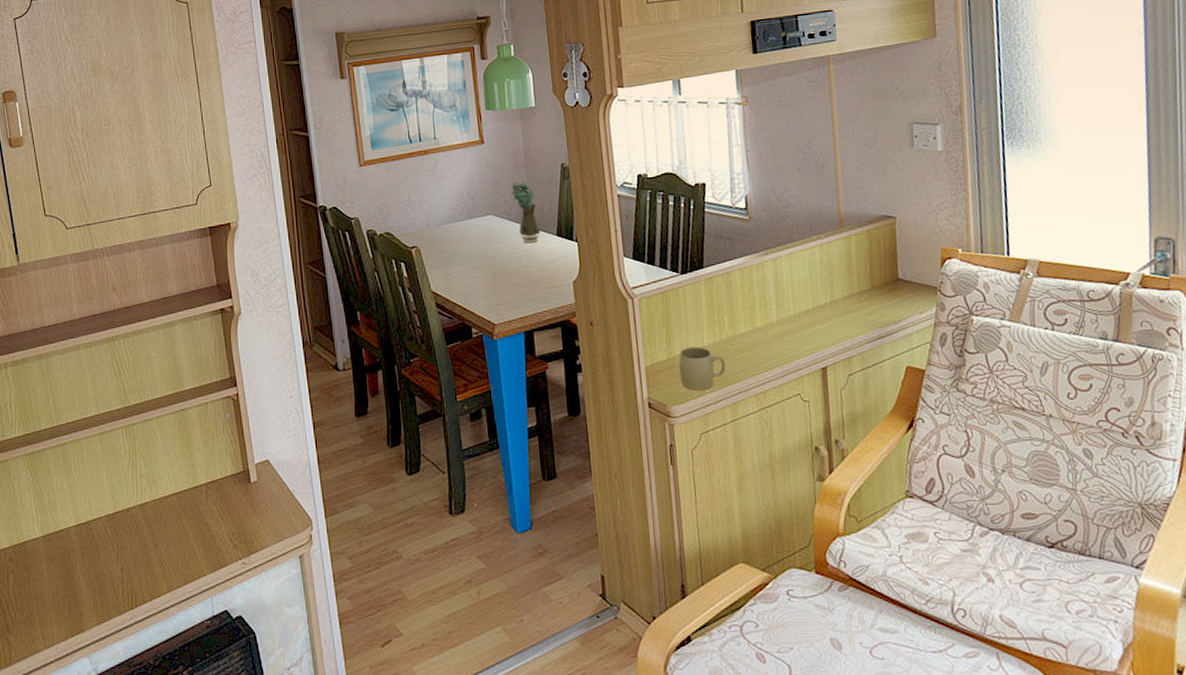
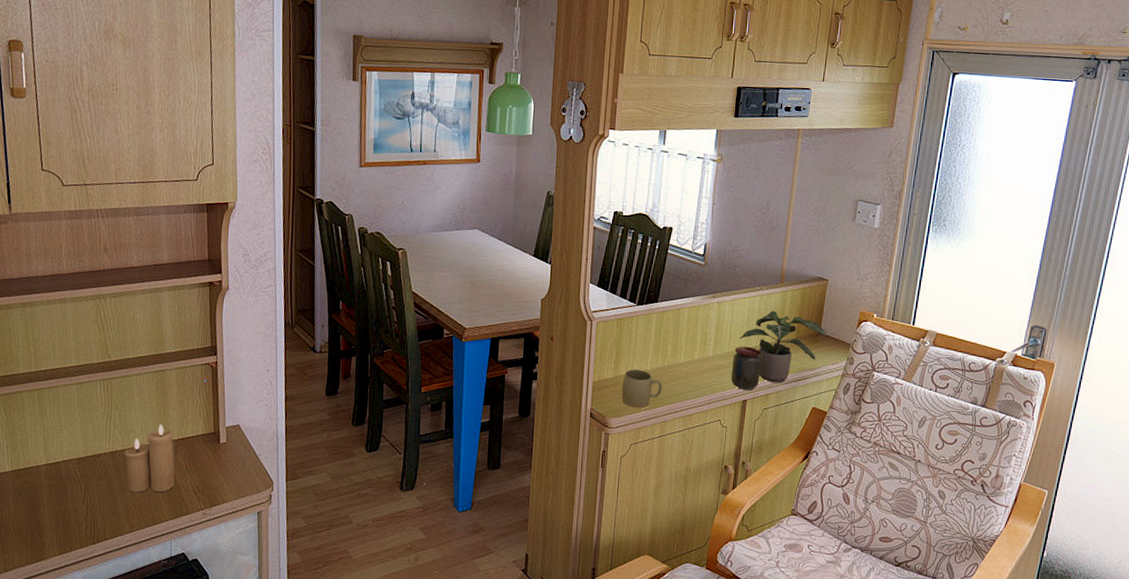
candle: none [153,468,209,547] -> present [123,424,176,493]
vase: present [511,180,541,243] -> none [498,201,520,260]
jar: none [801,304,838,355] -> present [731,346,761,390]
potted plant: none [805,260,907,344] -> present [740,310,827,383]

